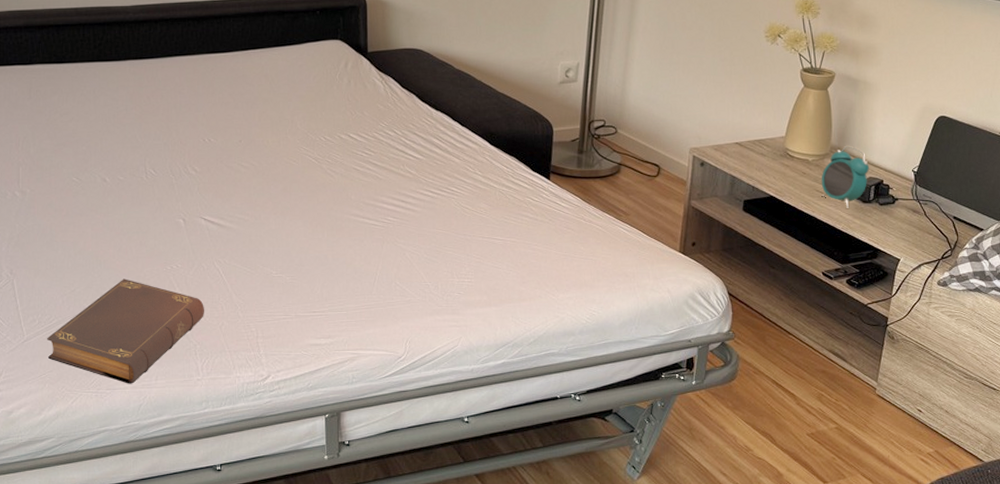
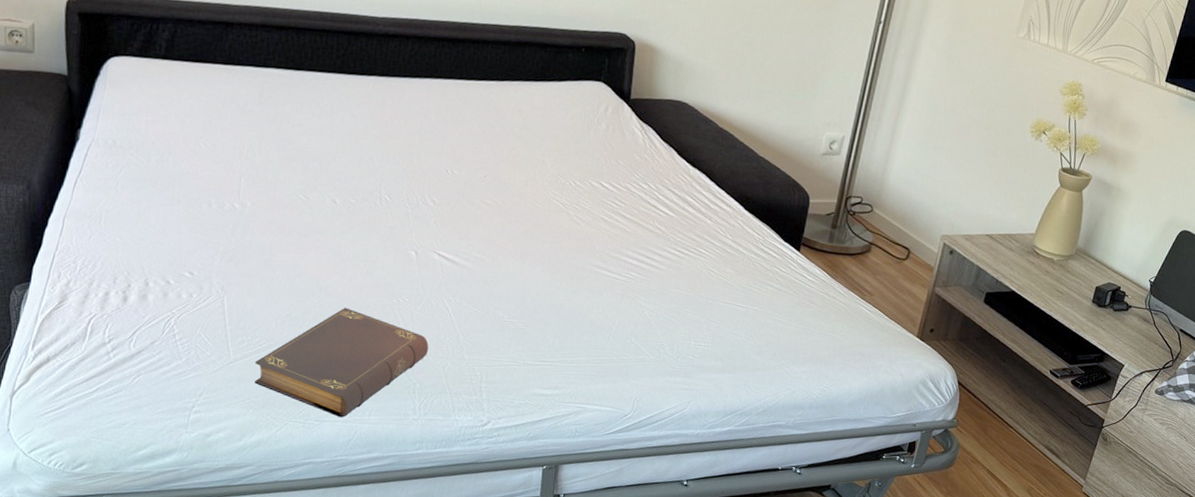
alarm clock: present [821,145,869,209] -> none [1060,249,1110,312]

